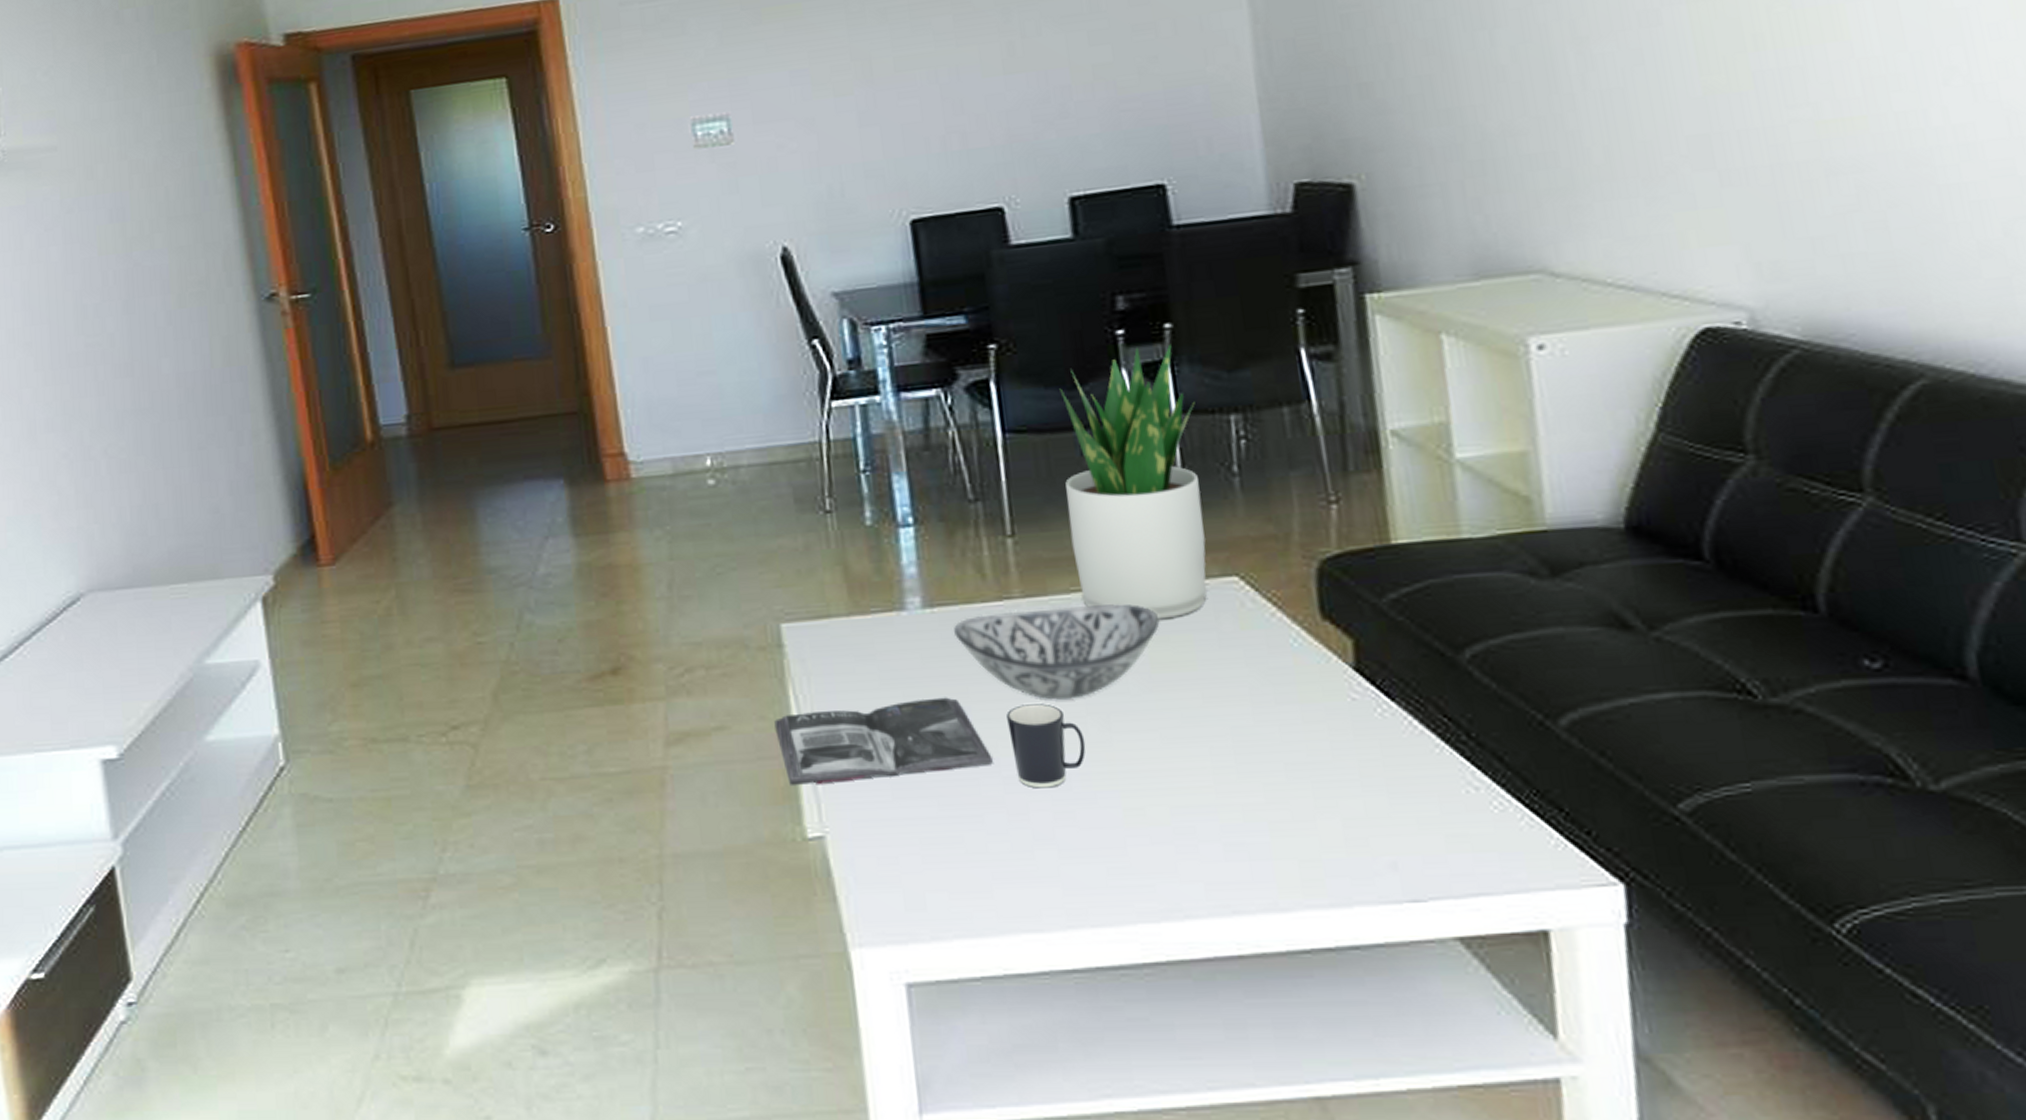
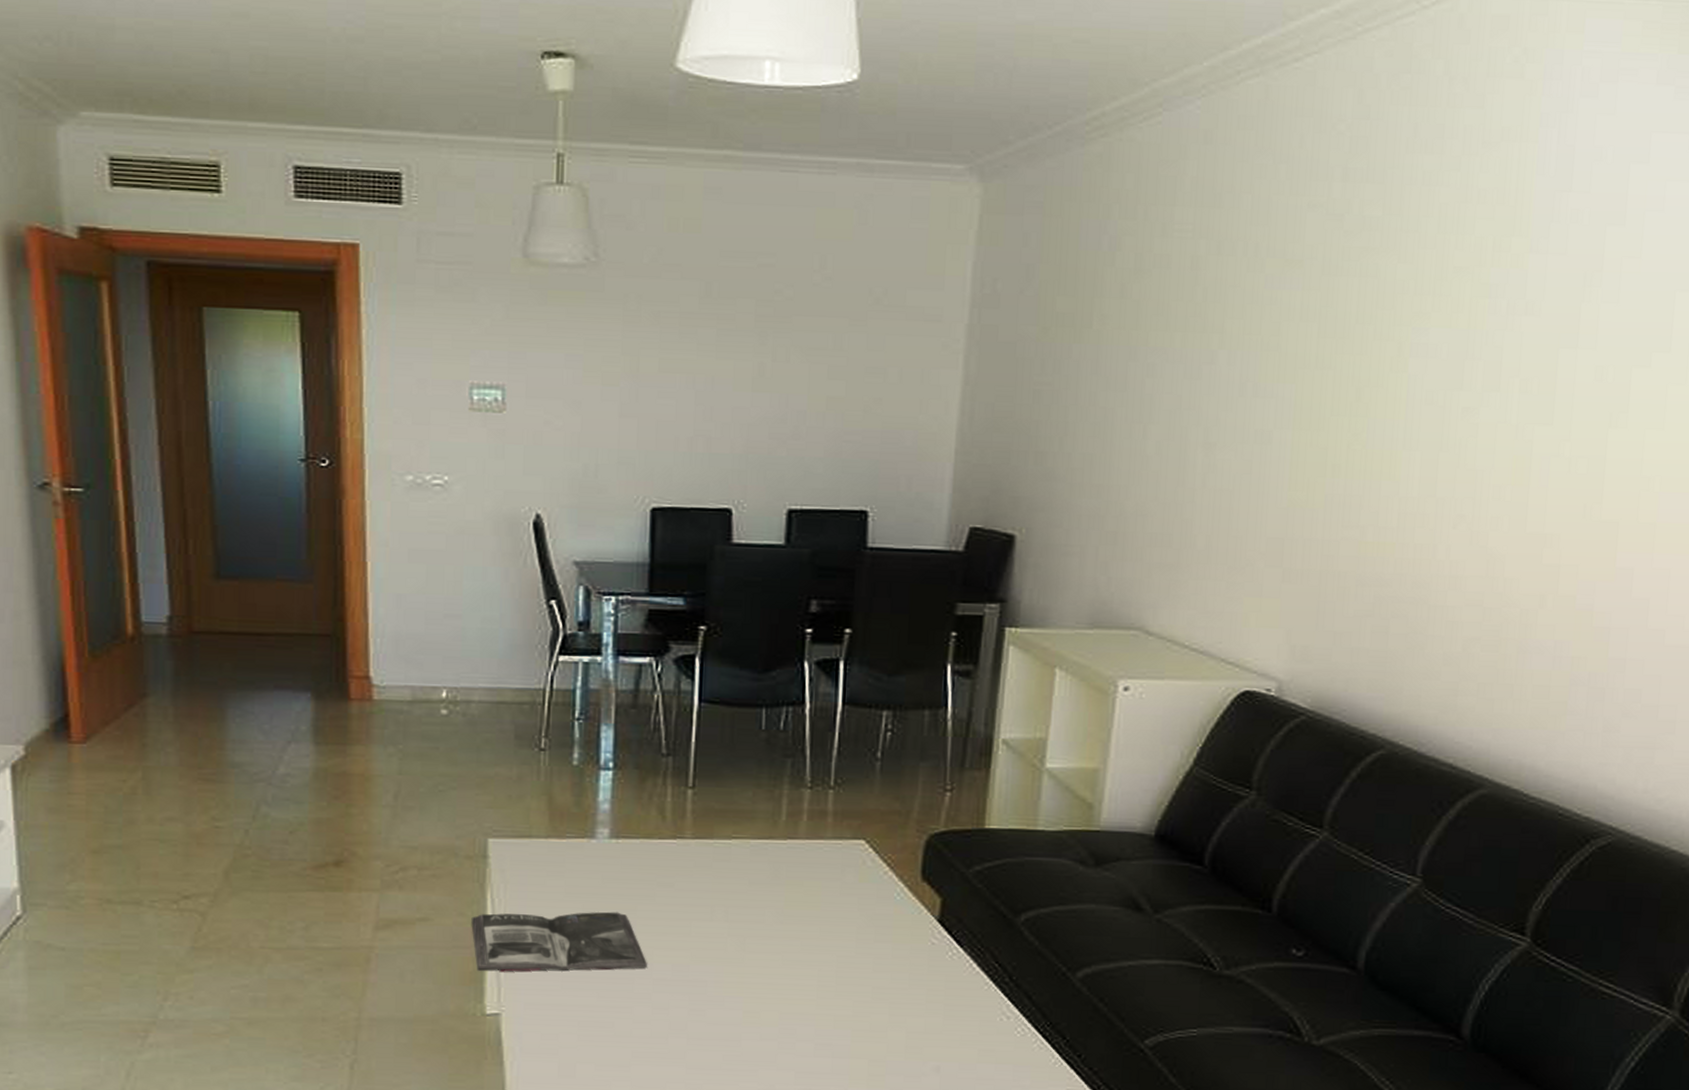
decorative bowl: present [953,604,1160,700] -> none [632,849,798,923]
mug: present [1006,703,1086,789] -> none [664,924,723,991]
planter: present [1059,344,1207,620] -> none [739,645,858,868]

